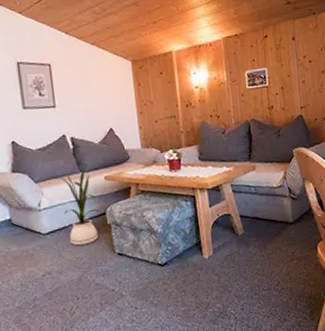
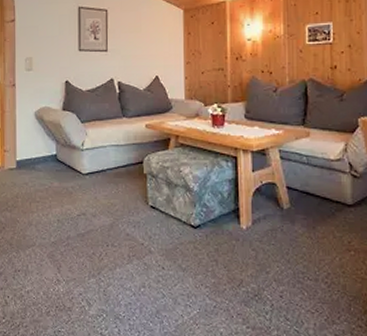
house plant: present [55,165,101,246] -> none [100,111,138,192]

